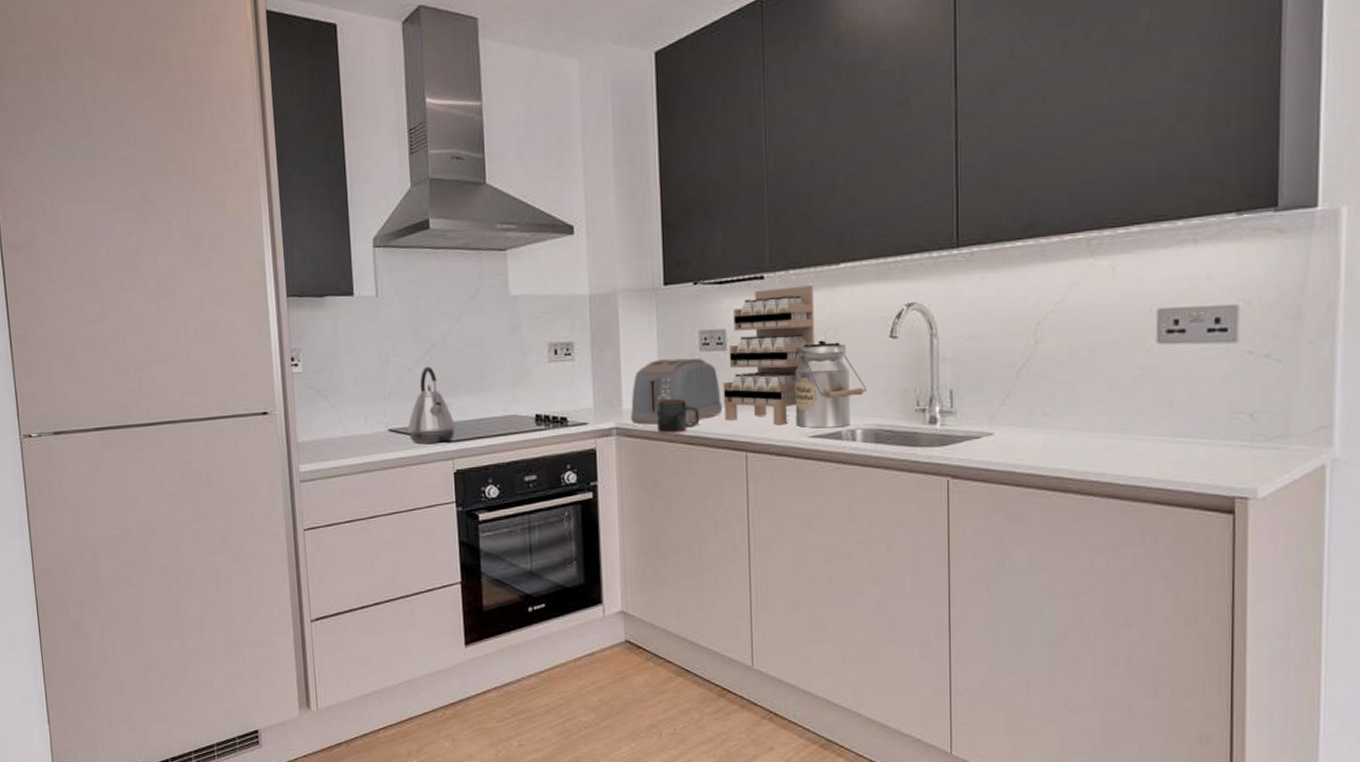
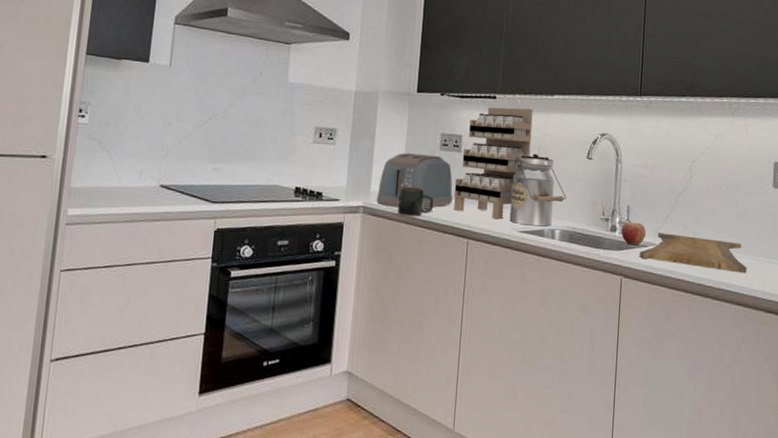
kettle: present [407,366,455,444] -> none [178,133,223,203]
fruit: none [943,407,978,437] -> present [621,219,646,244]
cutting board: none [970,418,1123,458] -> present [639,233,747,274]

